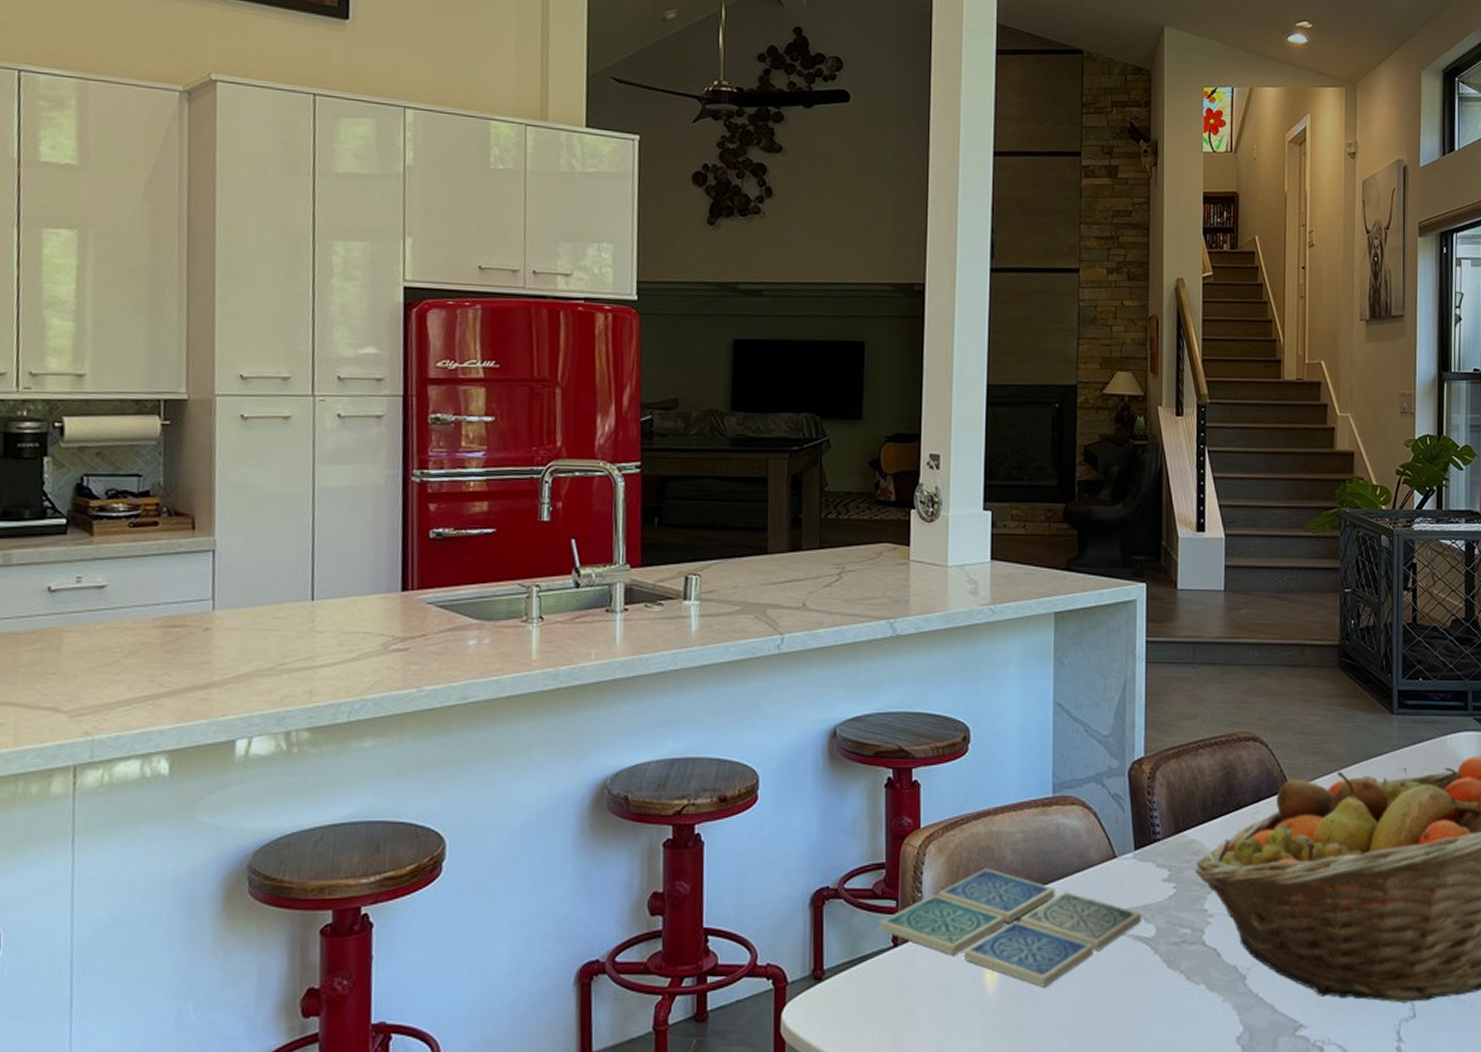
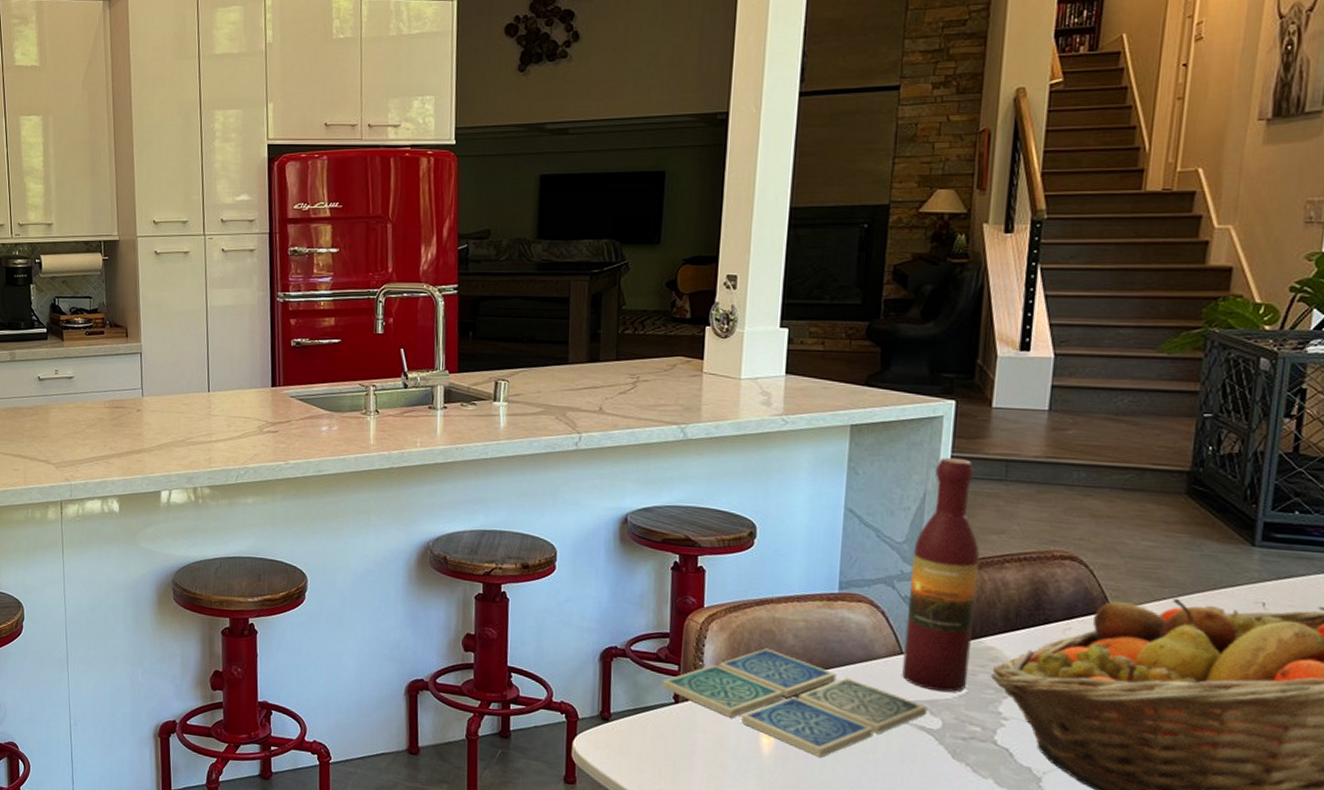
wine bottle: none [1117,642,1177,895] -> present [902,457,980,692]

